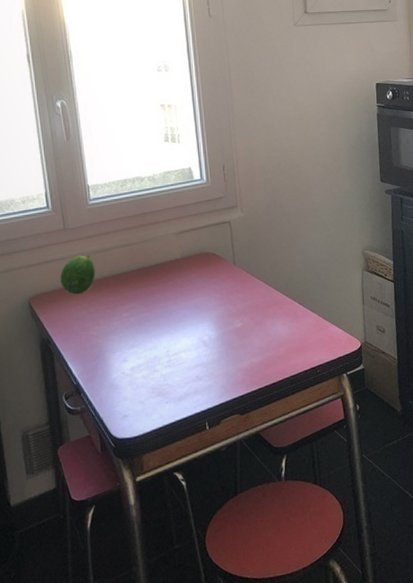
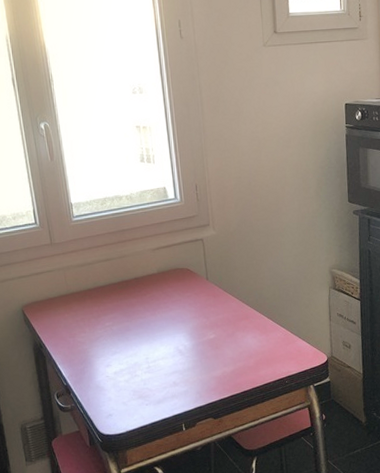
fruit: present [60,254,96,295] -> none [49,268,81,304]

